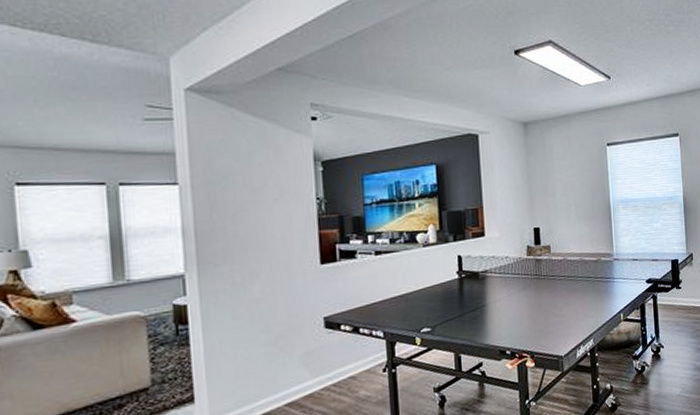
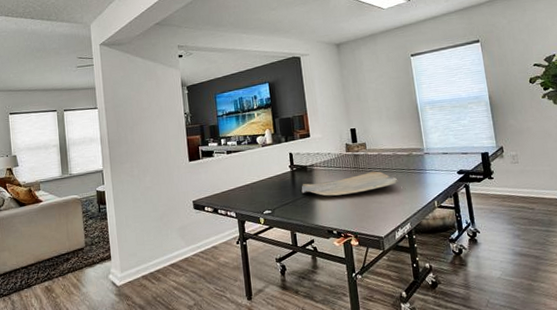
towel: none [470,279,591,309] -> present [301,171,406,196]

